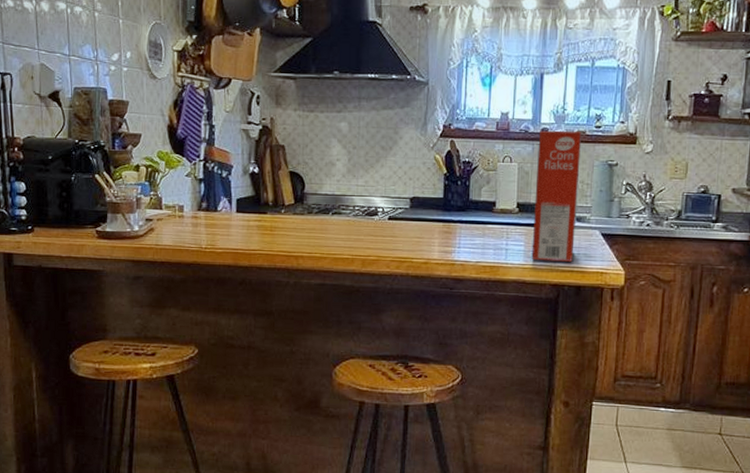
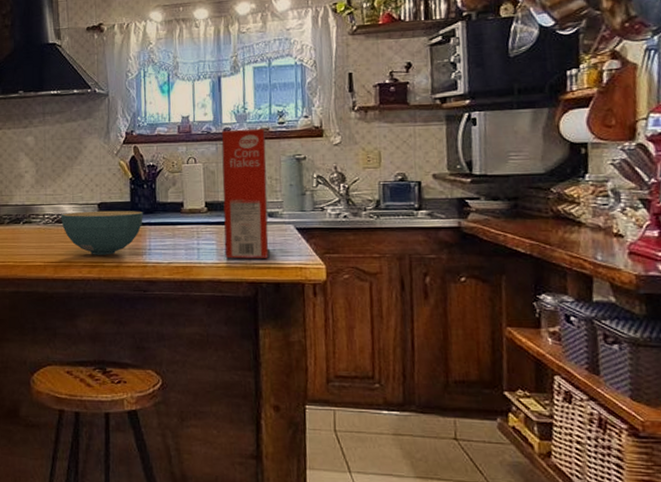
cereal bowl: none [371,205,455,251] -> present [61,210,143,255]

